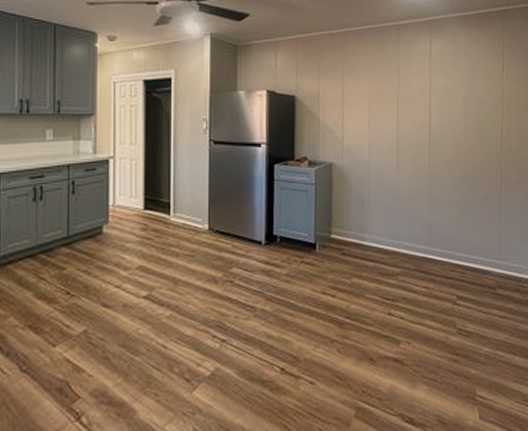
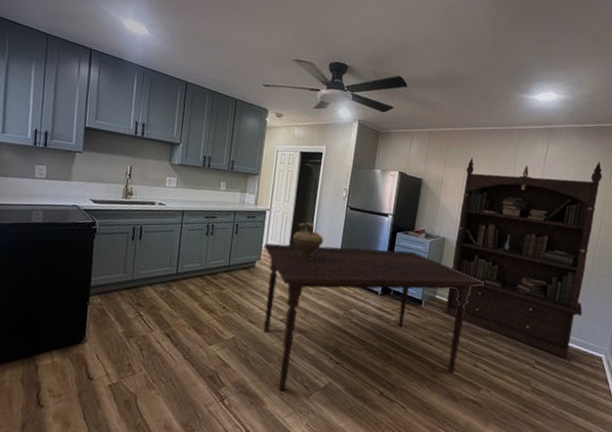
dining table: none [111,185,386,392] -> present [263,242,485,392]
ceramic jug: none [146,166,186,213] -> present [292,222,324,259]
bookcase: none [344,52,499,288] -> present [445,158,602,359]

